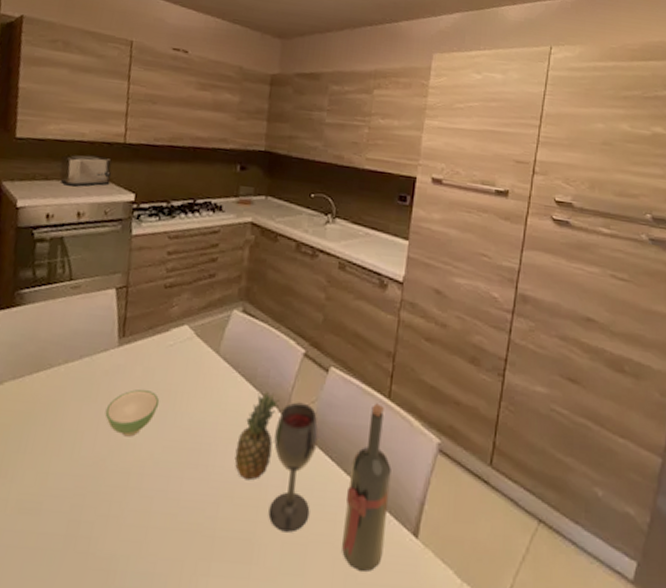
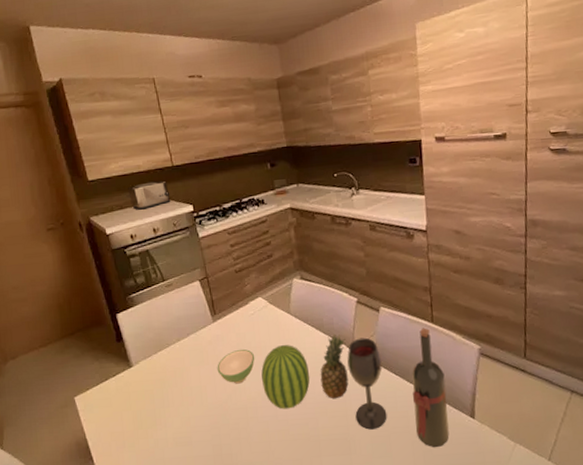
fruit: none [158,393,225,484] -> present [261,345,310,409]

